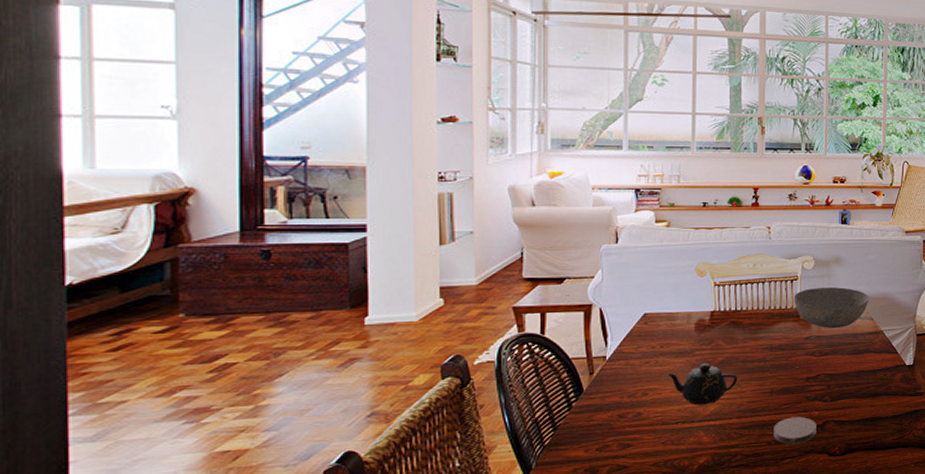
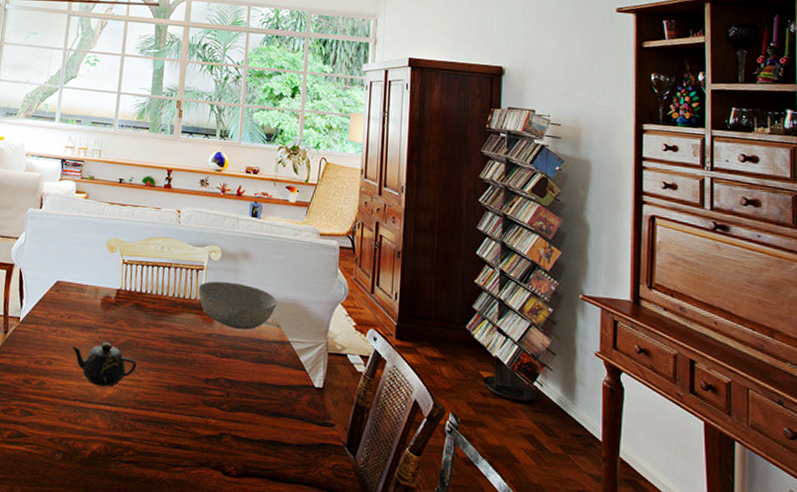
coaster: present [774,416,817,445] -> none [167,419,213,453]

